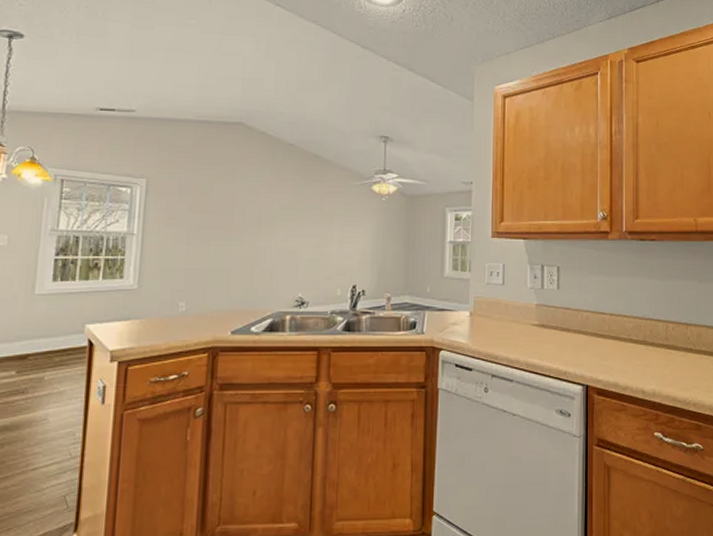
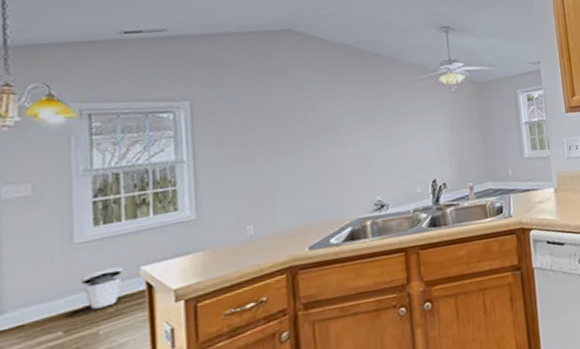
trash can: none [35,321,71,356] -> present [80,267,122,310]

